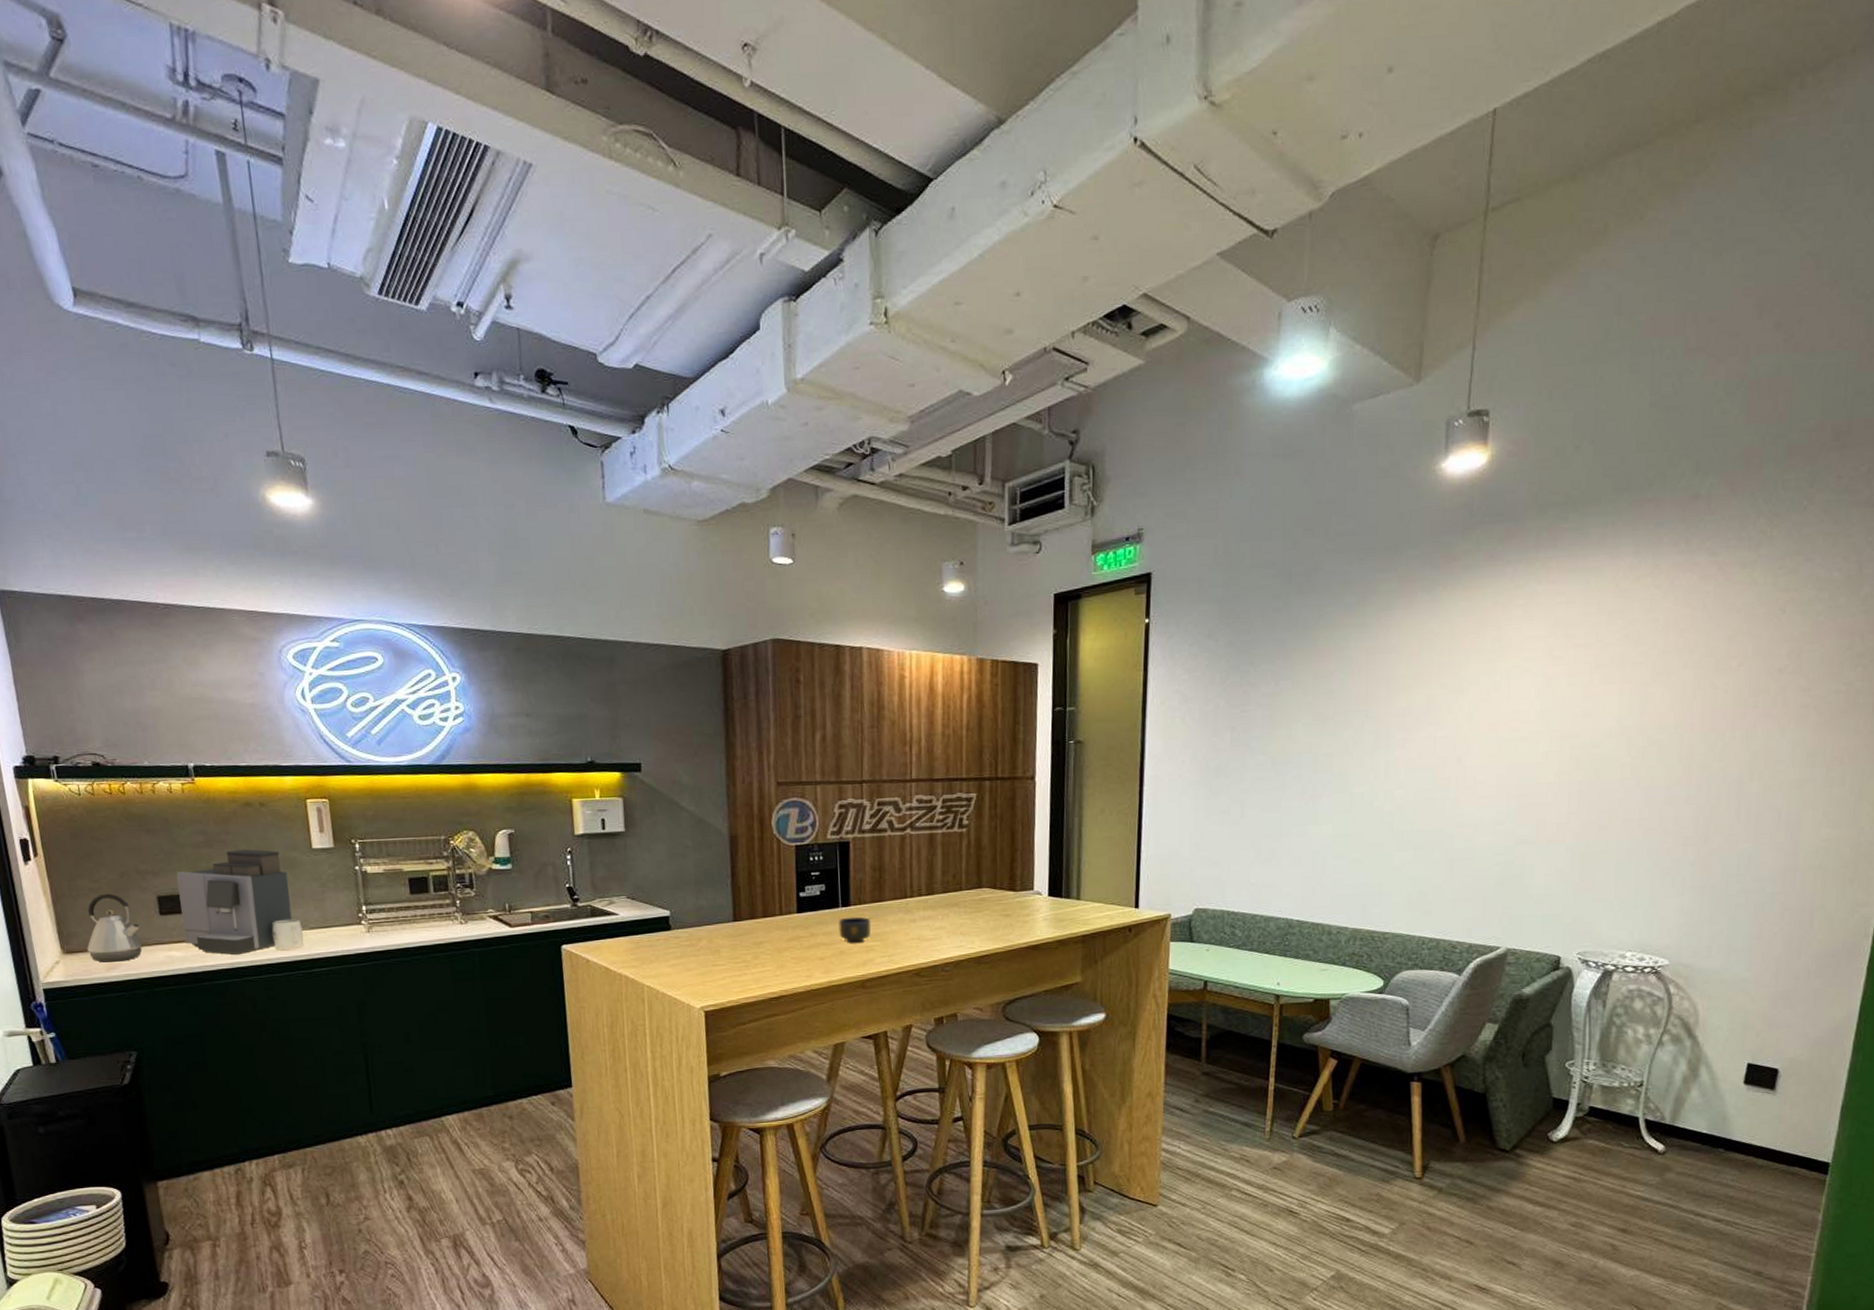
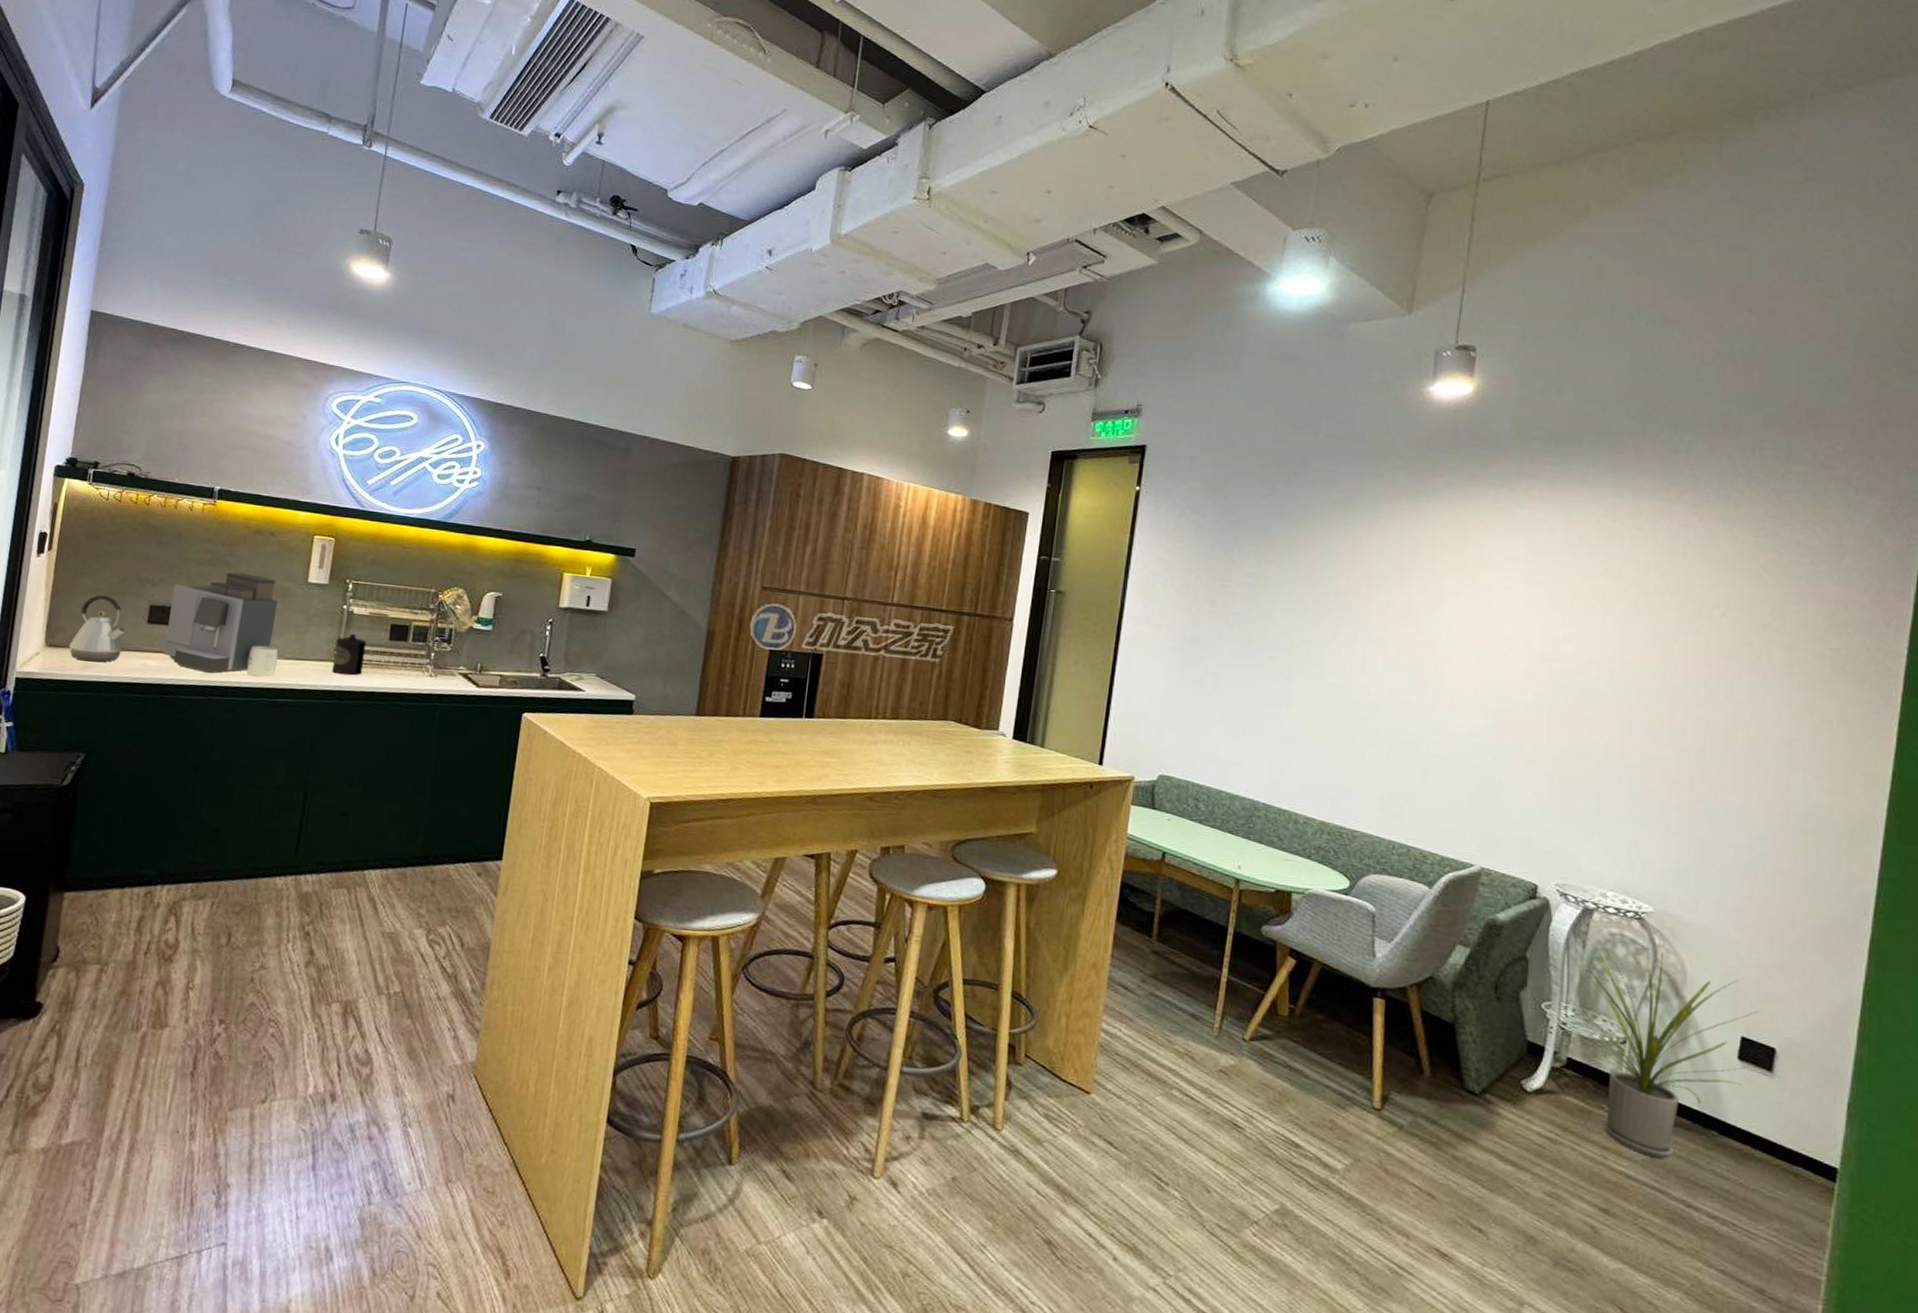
canister: none [357,893,392,936] -> present [332,633,367,676]
mug: present [838,916,872,942] -> none [798,729,832,756]
house plant: none [1589,998,1765,1179] -> present [1567,949,1760,1158]

